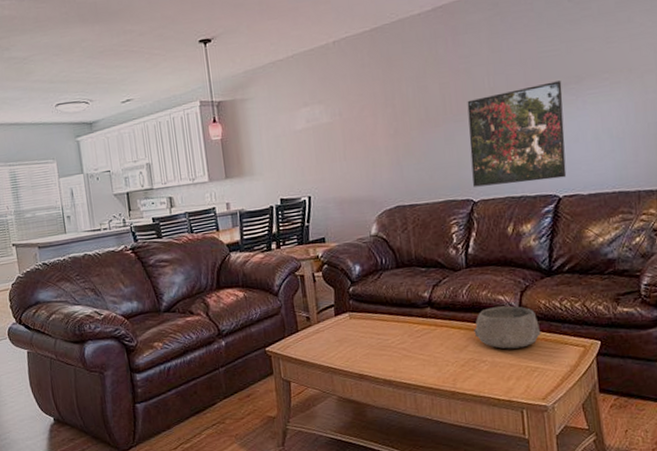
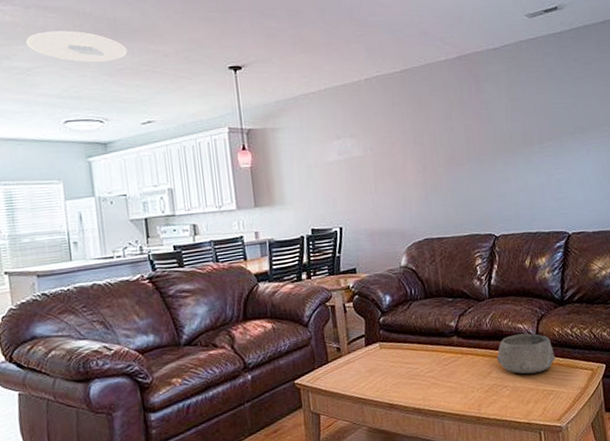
ceiling light: none [21,18,108,48] -> present [26,30,128,63]
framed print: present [467,81,567,187] -> none [488,130,575,223]

